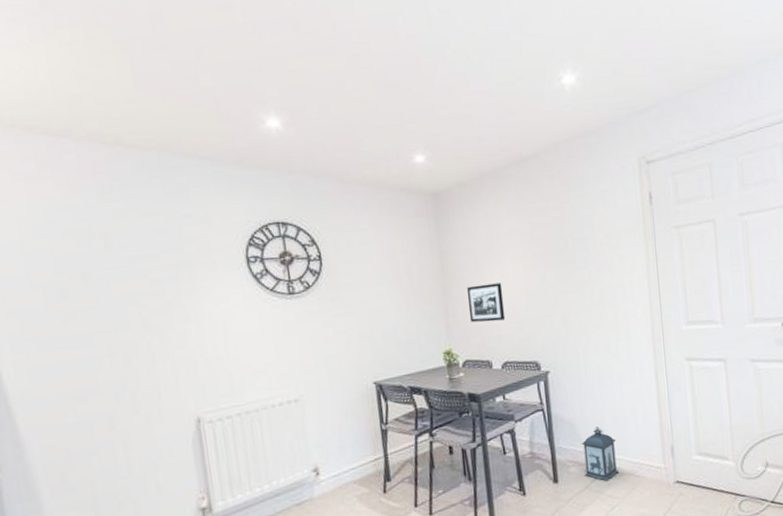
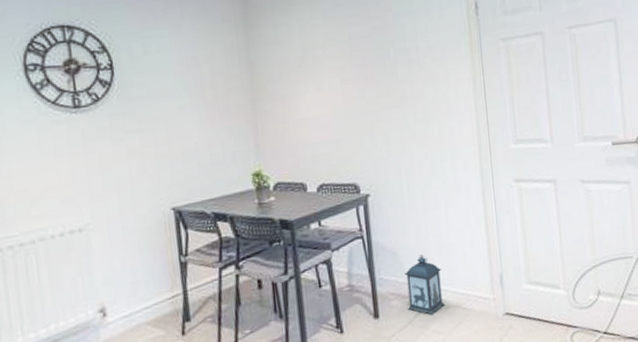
picture frame: present [466,282,506,323] -> none [278,97,322,141]

